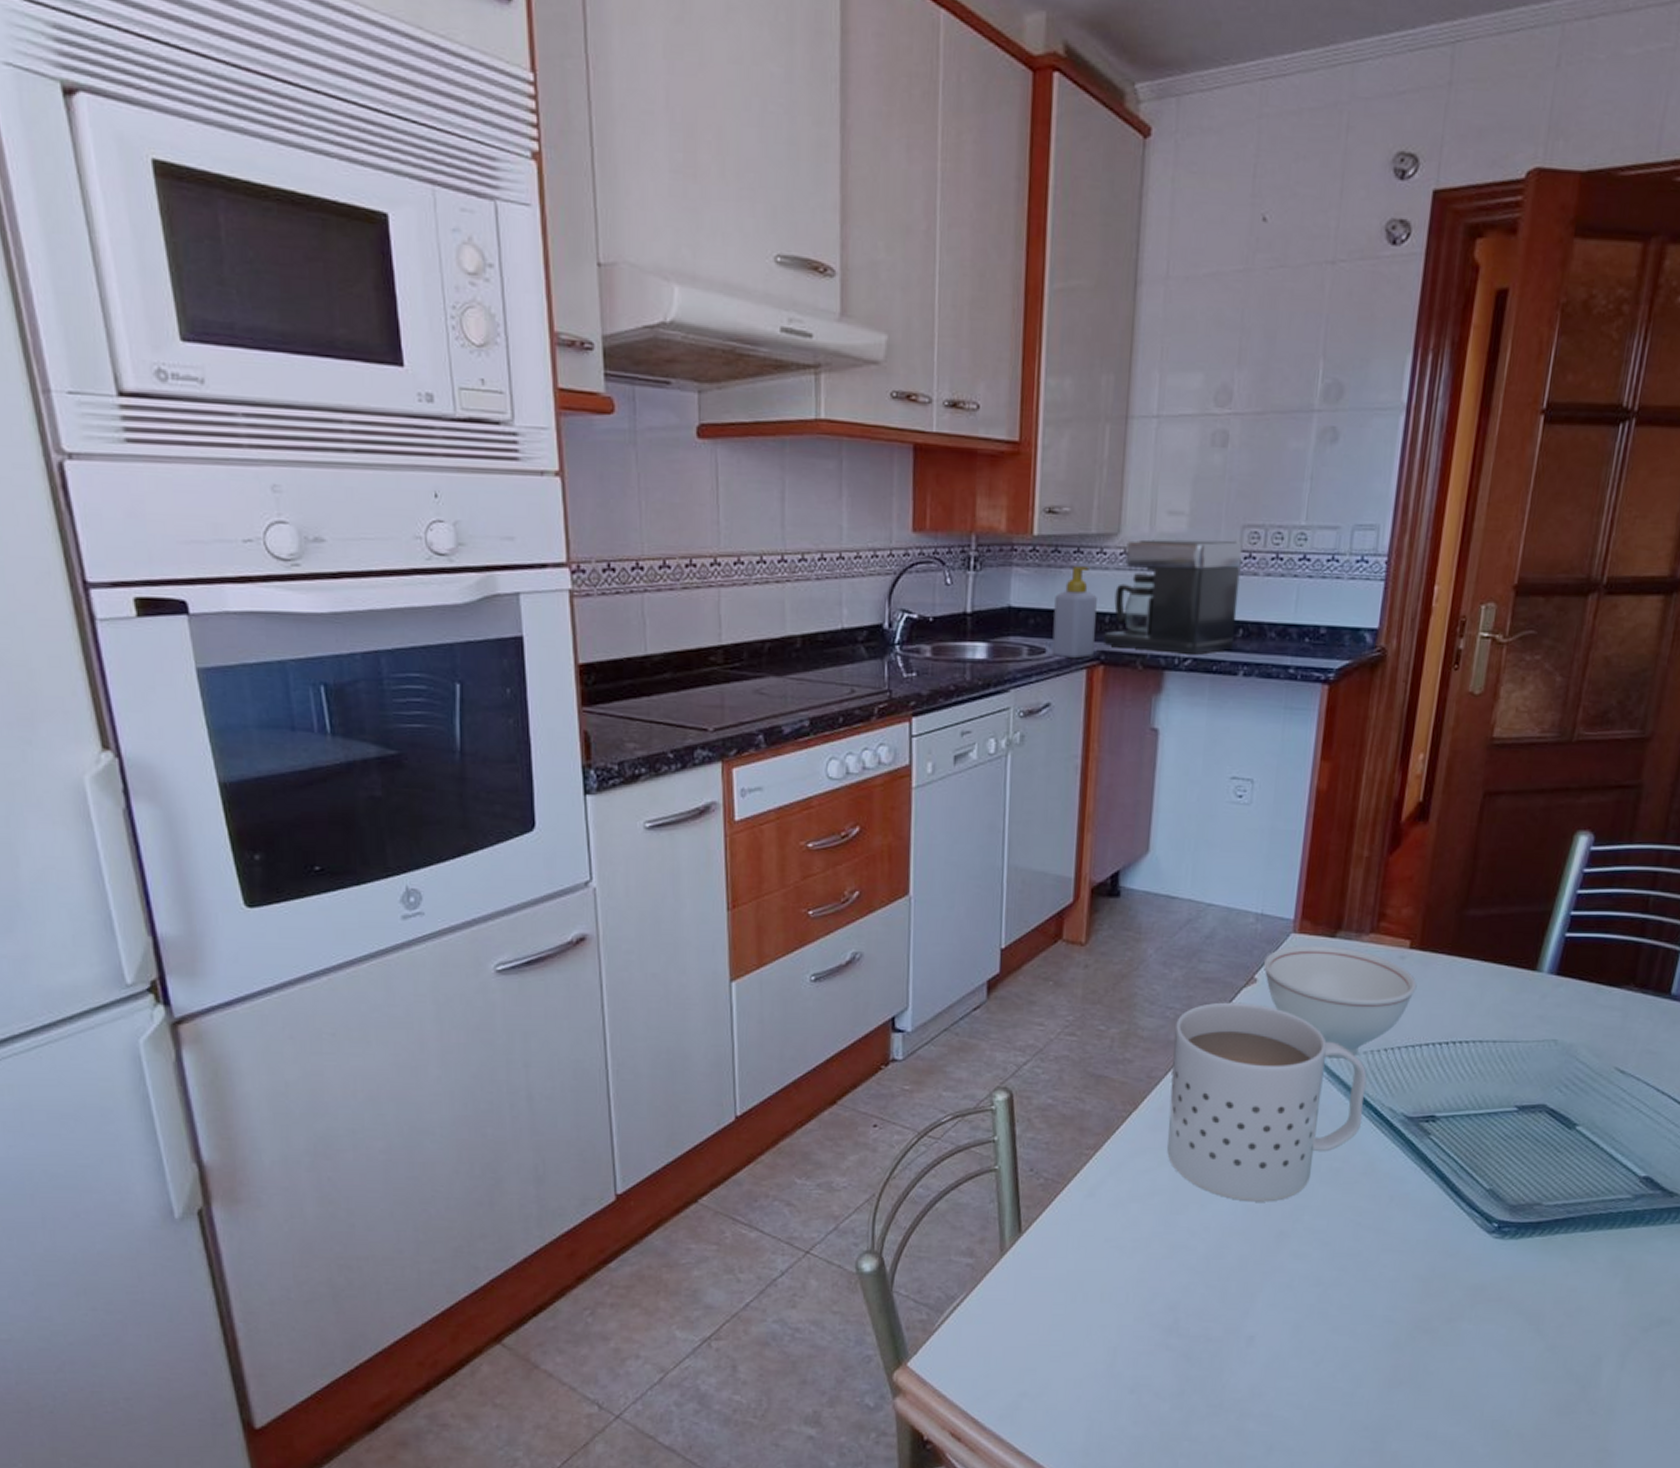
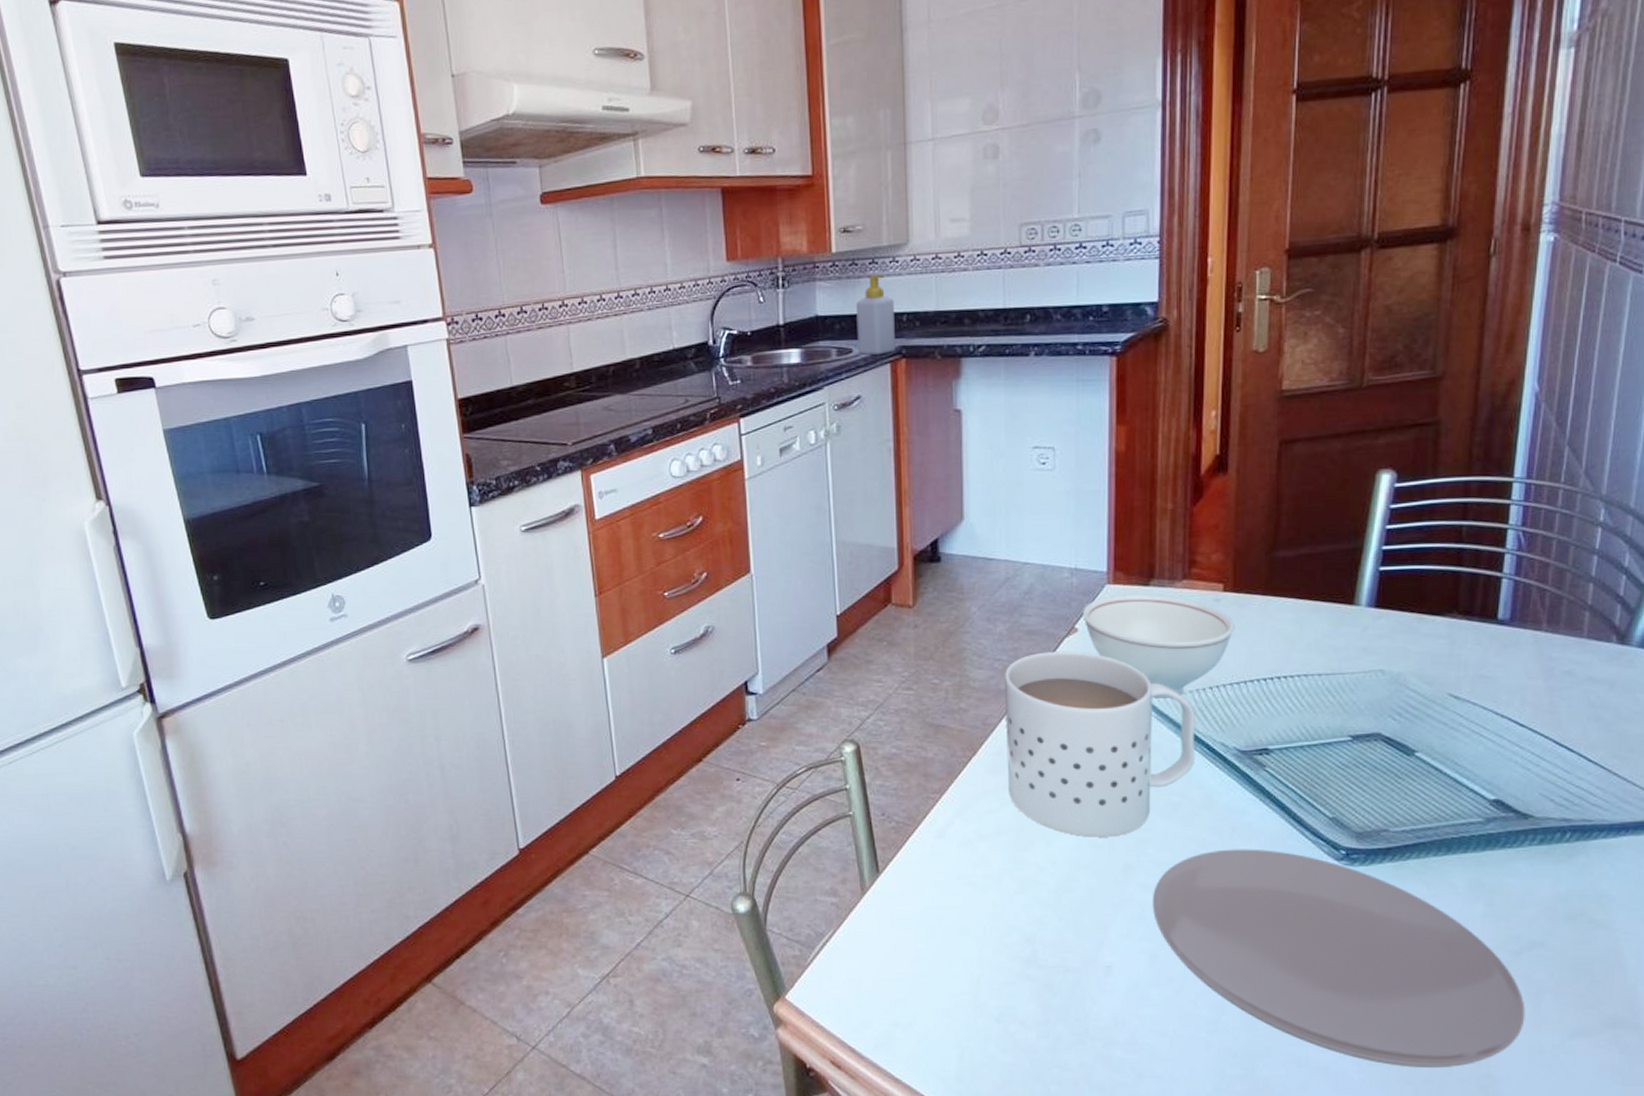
coffee maker: present [1104,538,1243,656] -> none [903,238,1023,343]
plate: none [1301,1218,1647,1442] -> present [1152,849,1525,1069]

